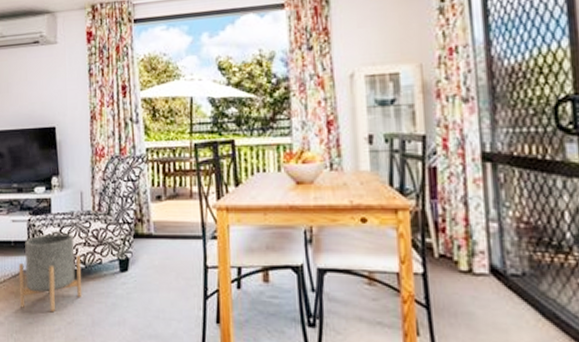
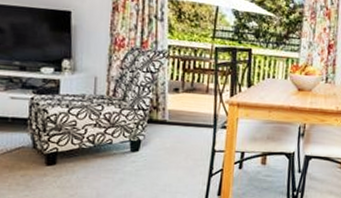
planter: present [18,233,83,313] -> none [14,113,90,186]

